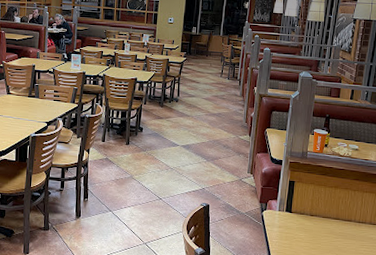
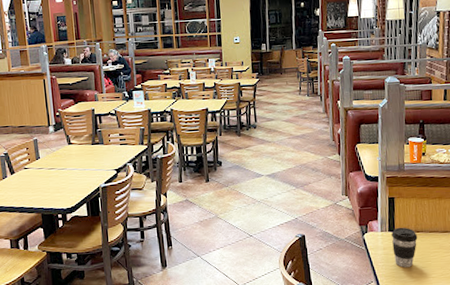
coffee cup: none [287,209,312,247] -> present [391,227,418,268]

